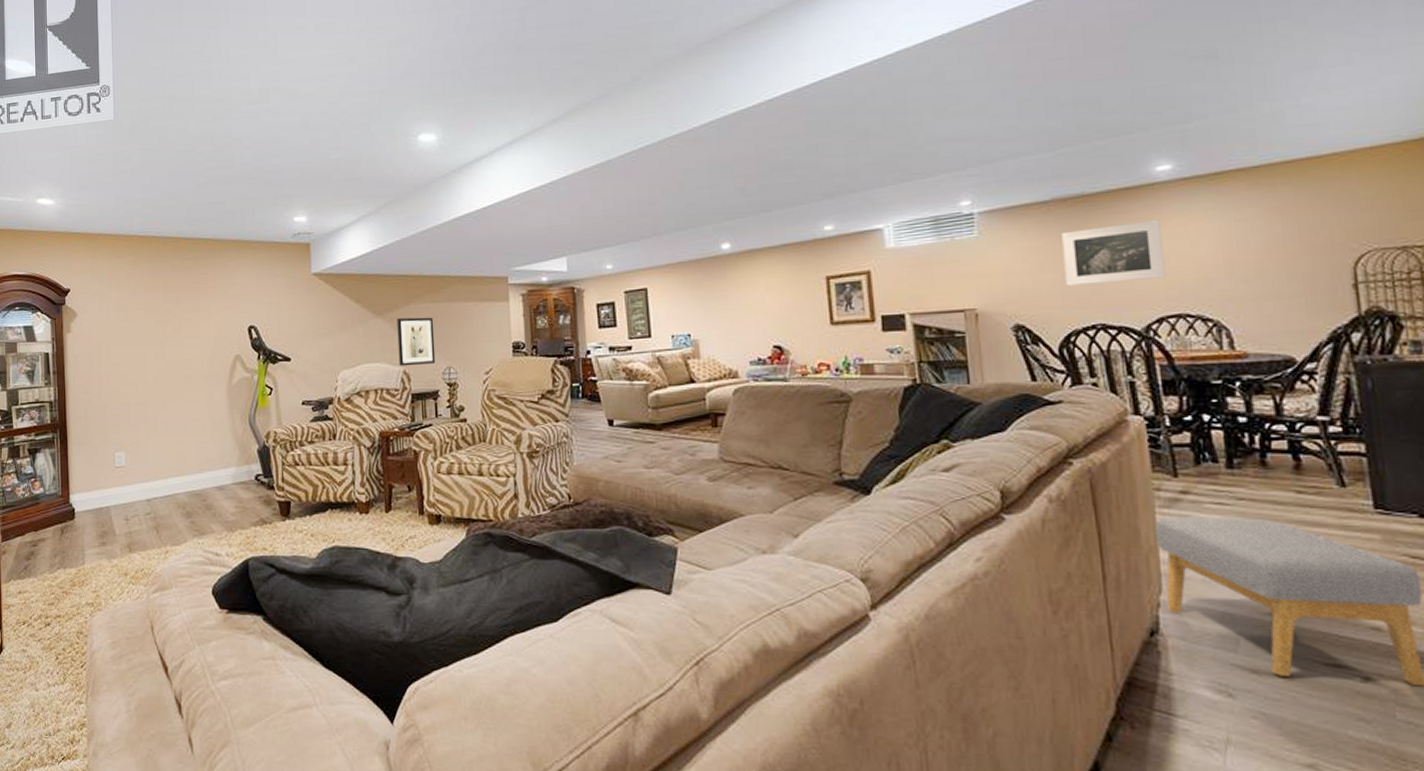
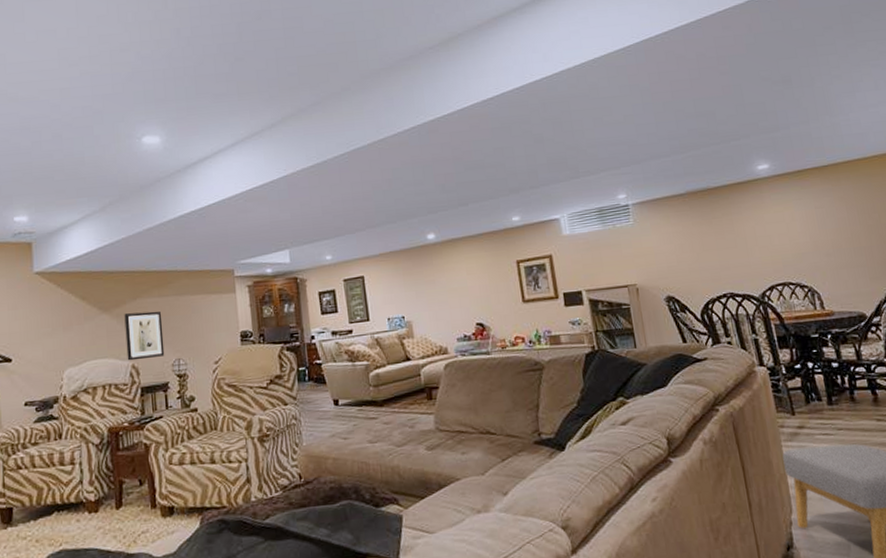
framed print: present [1061,220,1166,287] -> none [695,208,773,264]

